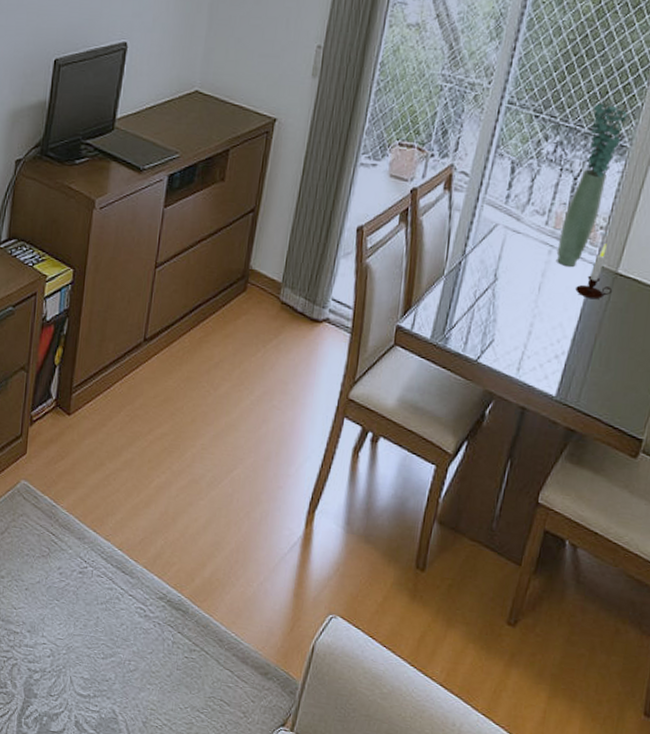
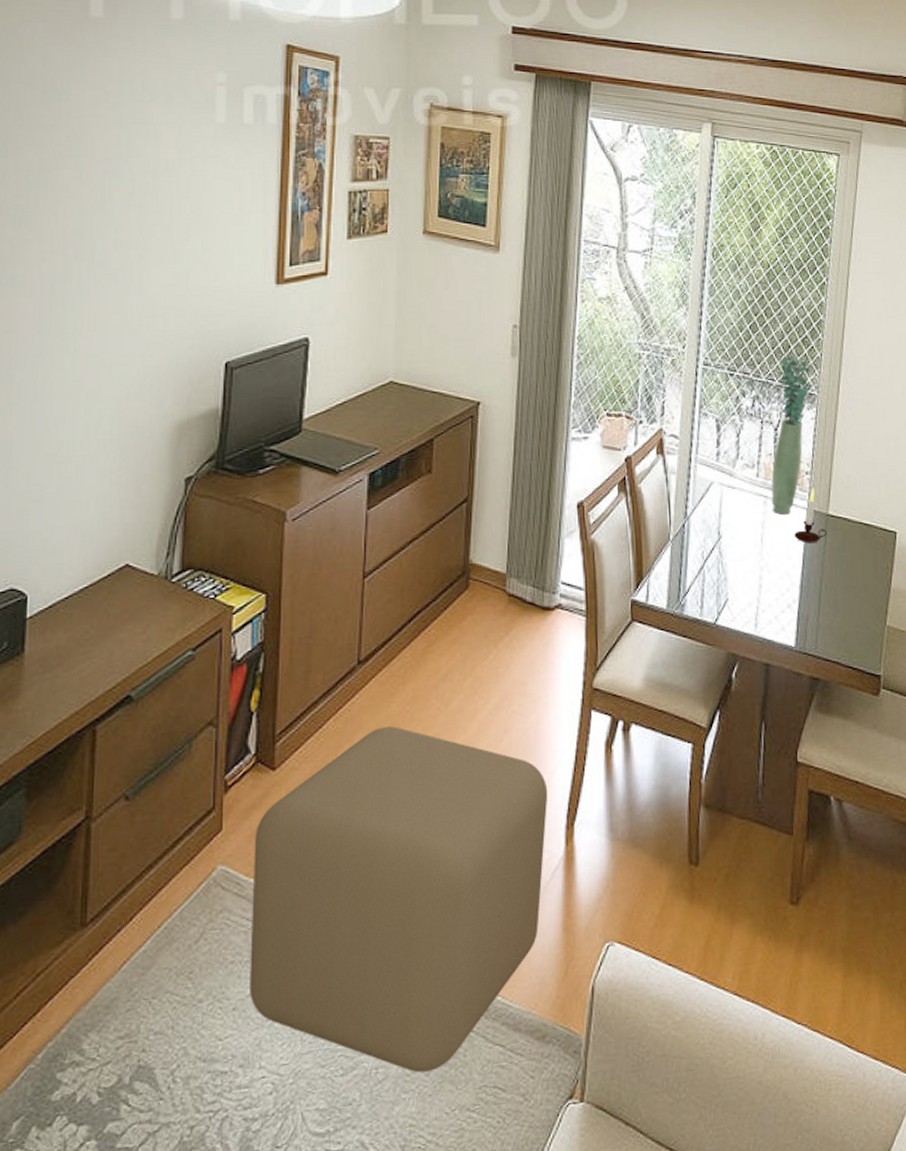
cube: none [39,397,296,675] -> present [250,726,548,1073]

